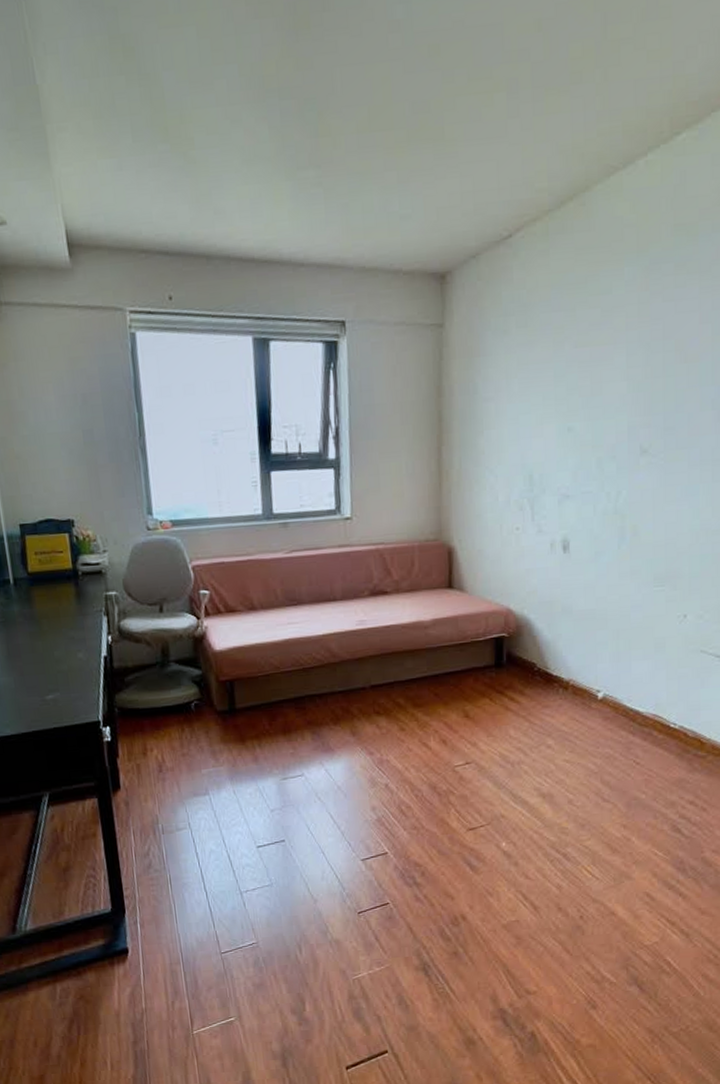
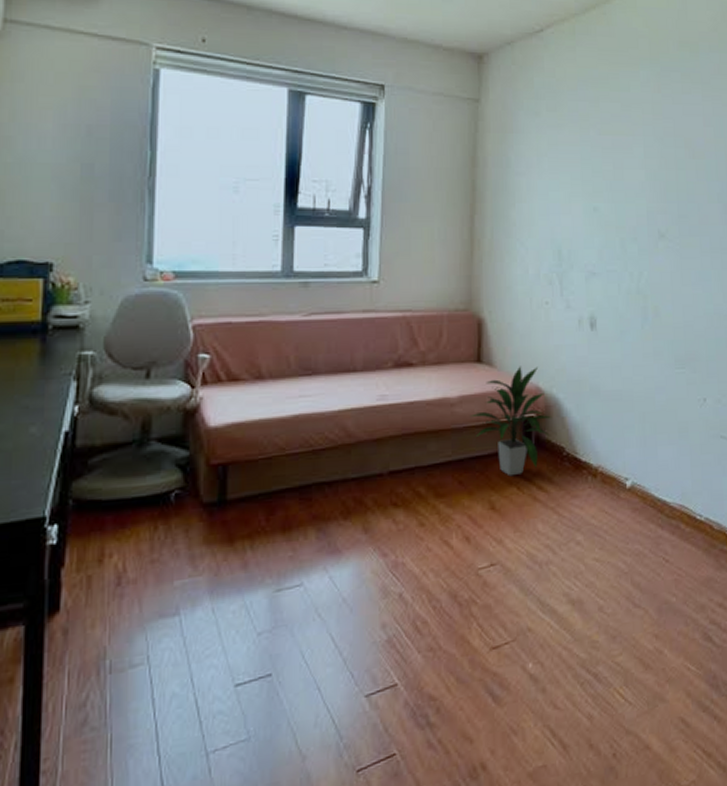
indoor plant: none [443,590,523,689] -> present [470,366,552,477]

